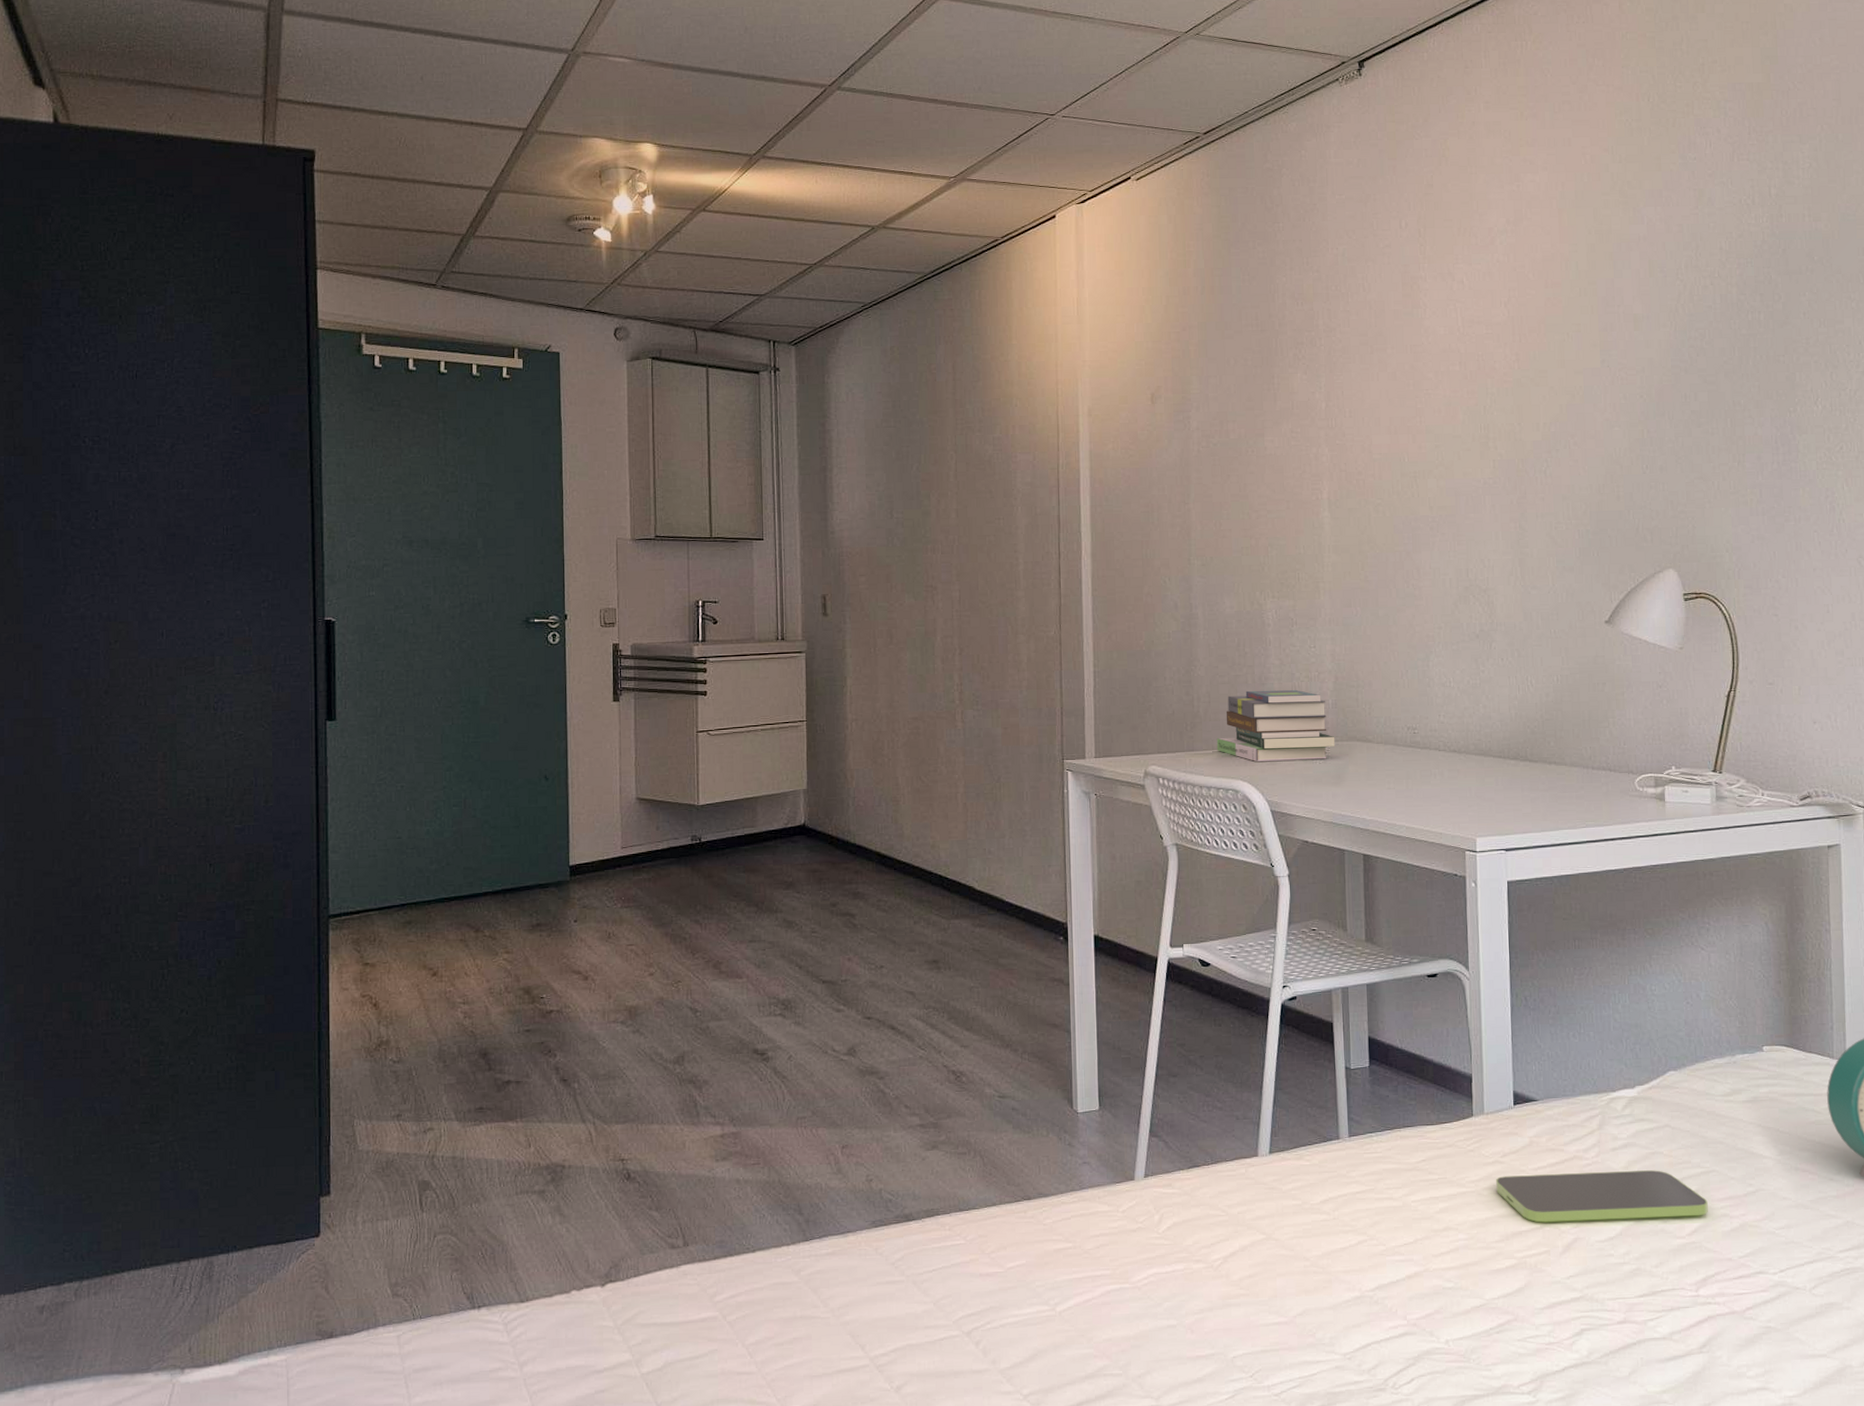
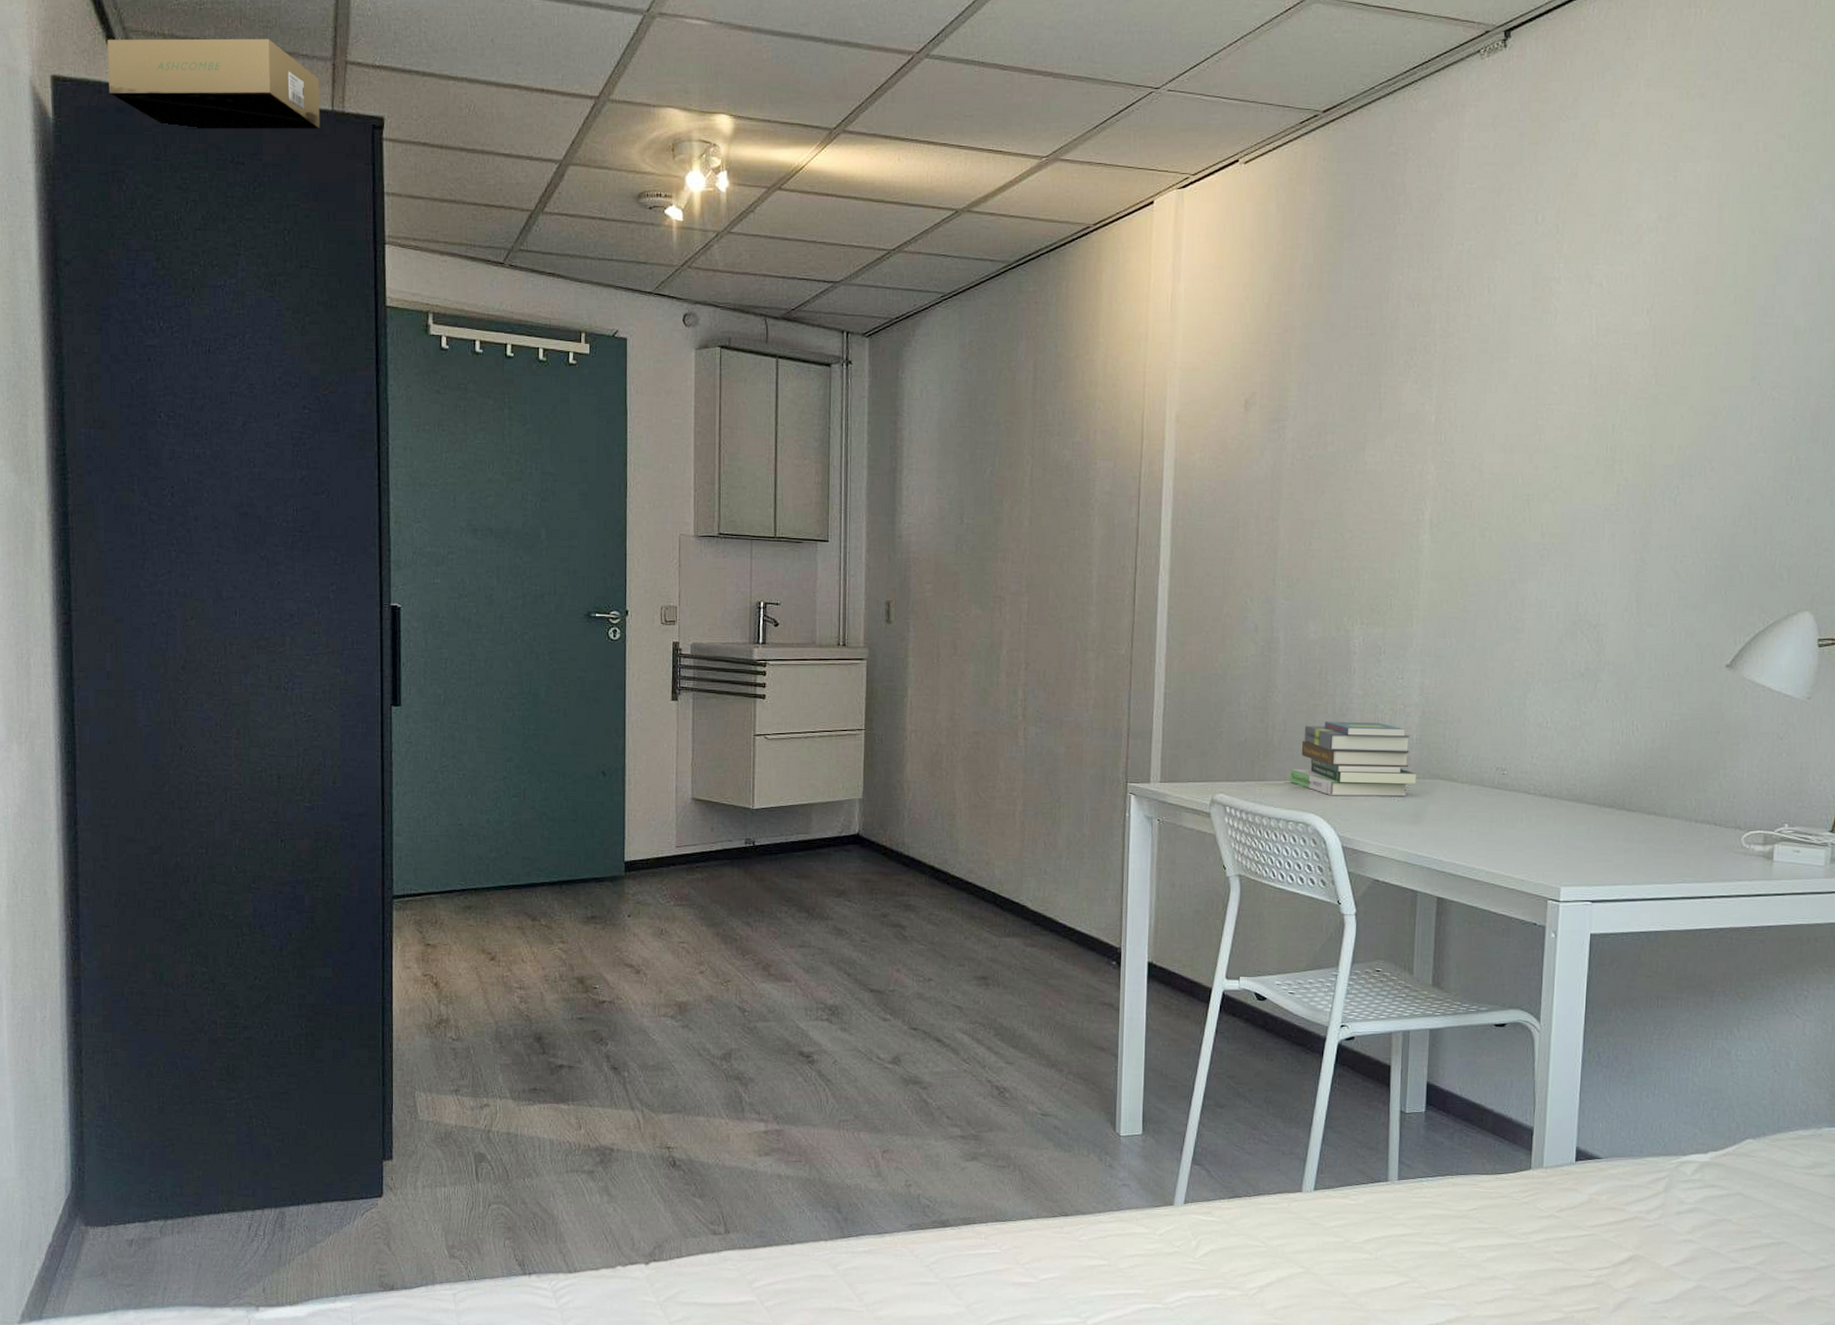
box: none [34,79,251,164] -> present [107,39,320,129]
phone: present [1495,1170,1708,1223] -> none [1548,1231,1775,1287]

